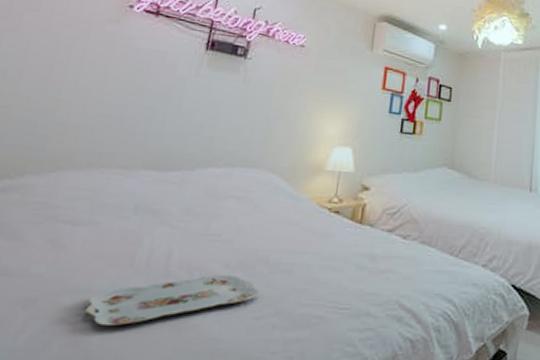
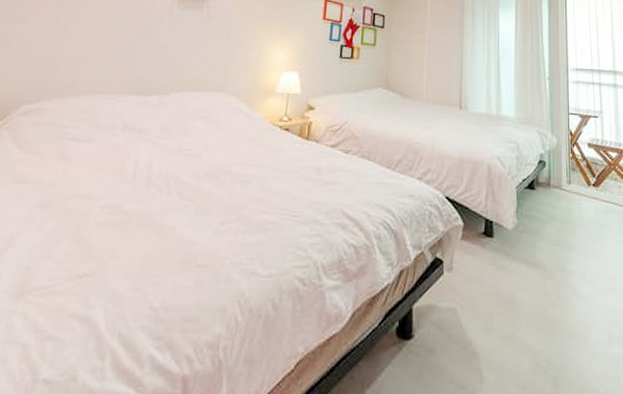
serving tray: present [84,274,259,327] -> none [86,184,223,227]

